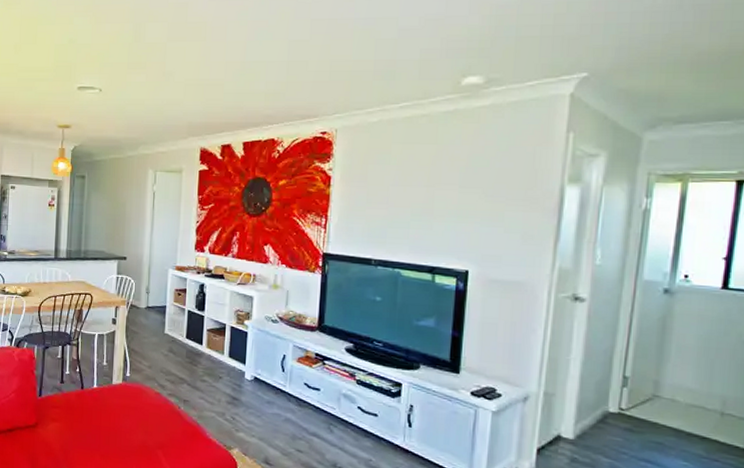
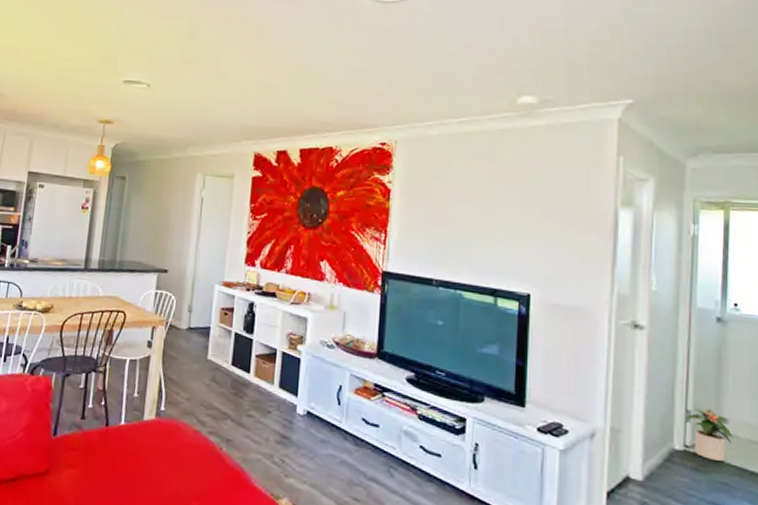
potted plant: none [621,374,672,423] -> present [684,407,733,461]

